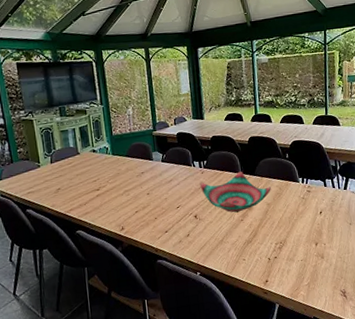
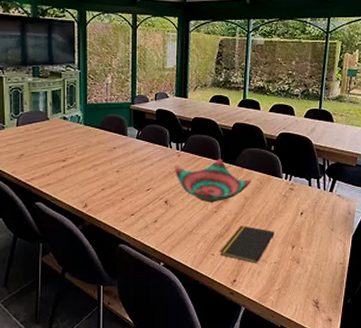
notepad: none [250,229,299,264] -> present [219,225,275,264]

